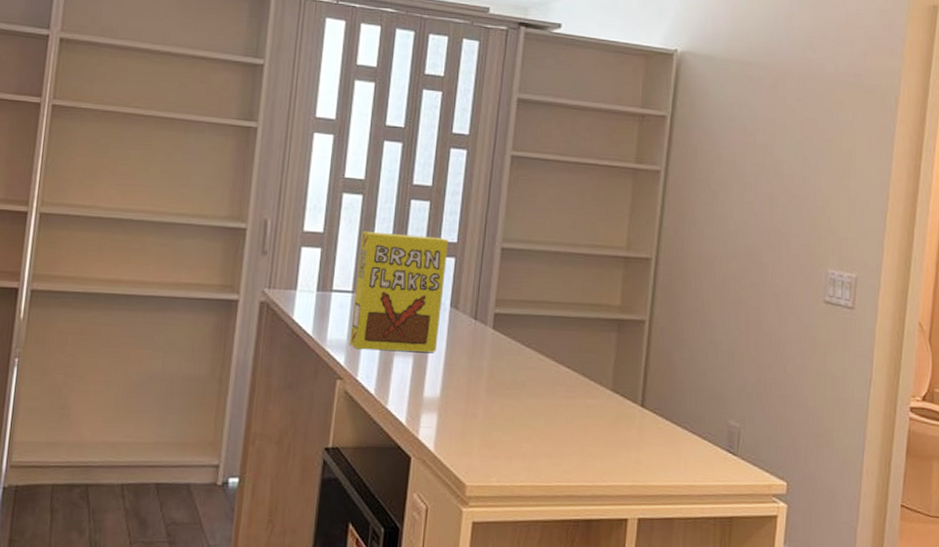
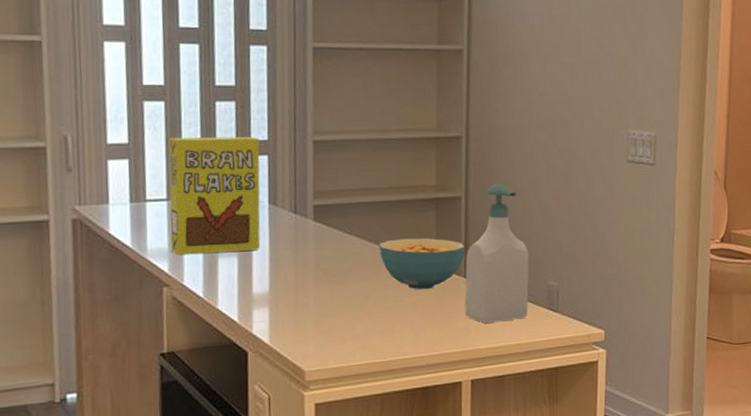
cereal bowl: none [555,357,645,415] -> present [378,238,466,290]
soap bottle: none [638,311,711,459] -> present [465,184,529,323]

